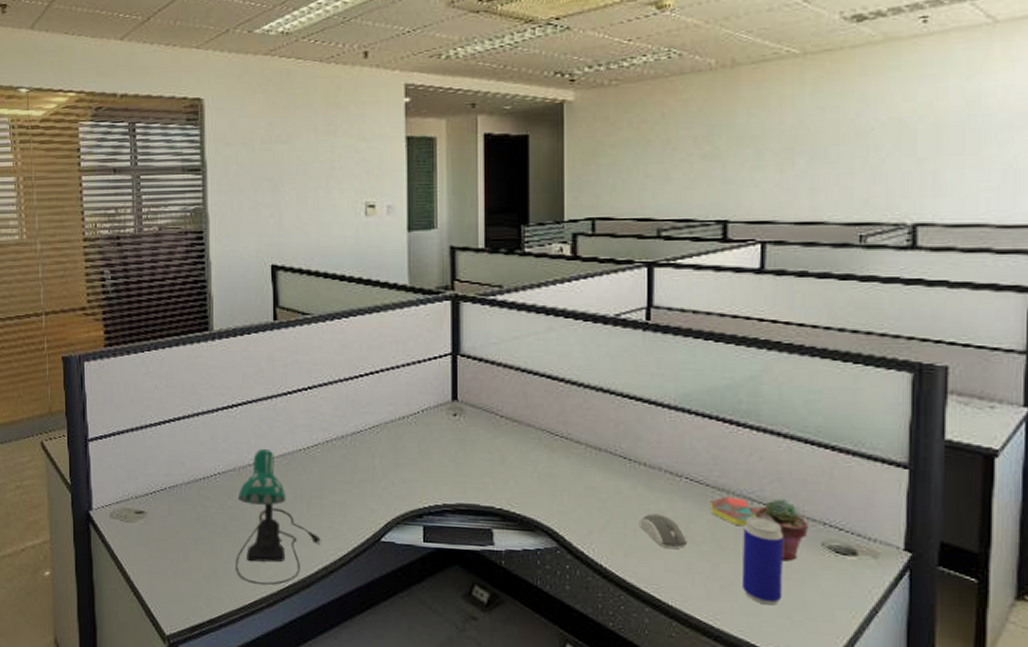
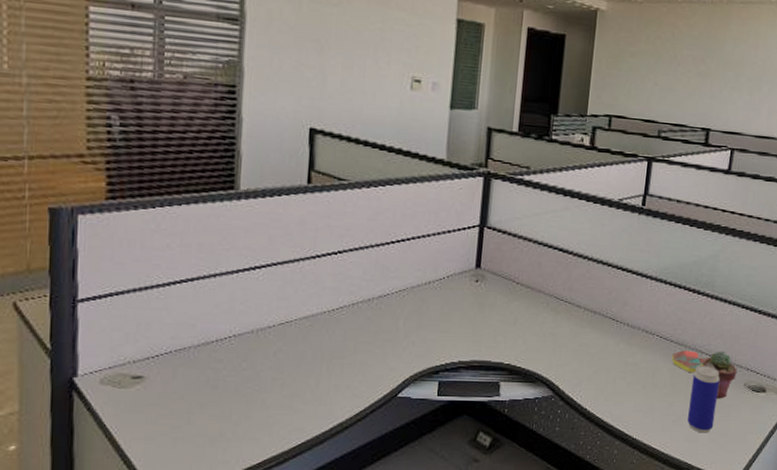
desk lamp: present [236,448,323,586] -> none [245,310,340,445]
computer mouse: present [639,513,688,548] -> none [618,365,653,392]

